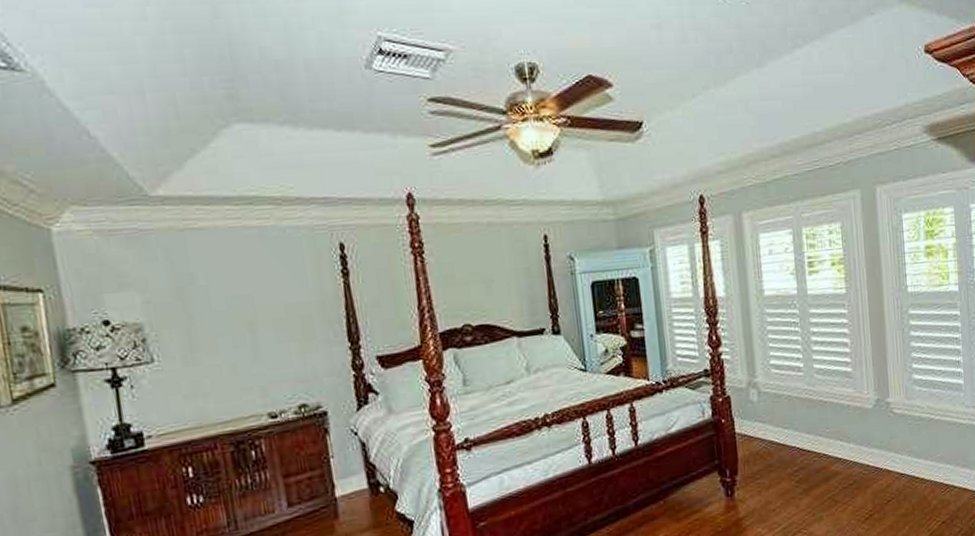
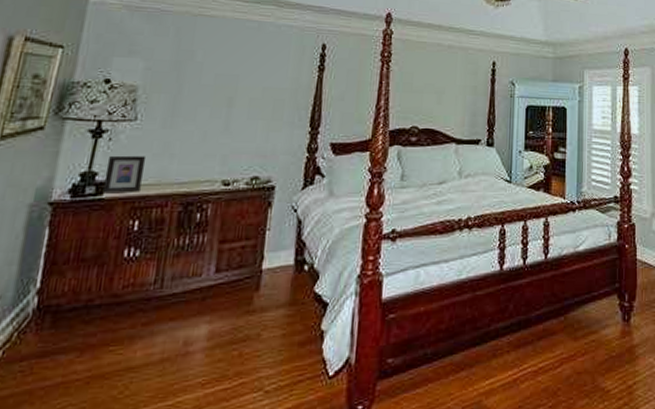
picture frame: none [137,399,183,444] -> present [102,155,147,193]

